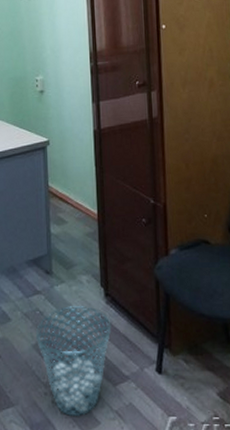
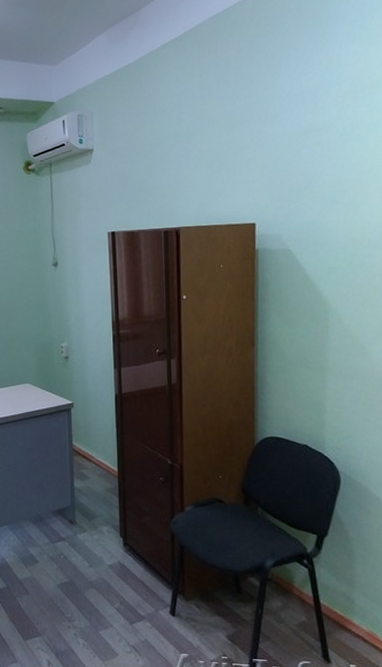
waste basket: present [35,306,112,416] -> none [60,552,129,648]

